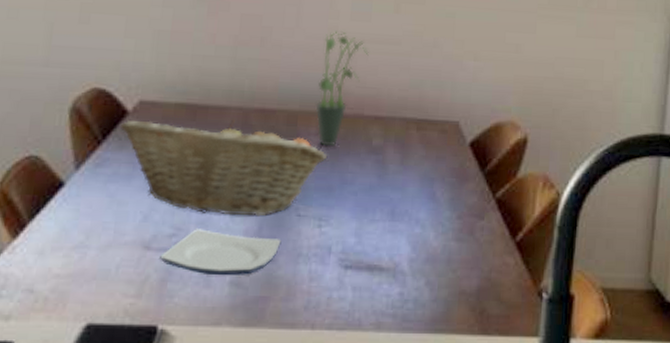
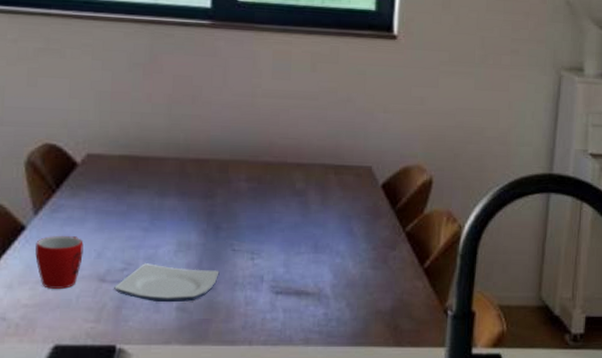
mug: none [73,194,129,257] -> present [35,236,84,289]
fruit basket: present [119,119,327,217] -> none [71,168,256,252]
potted plant: present [315,31,369,147] -> none [244,88,290,190]

